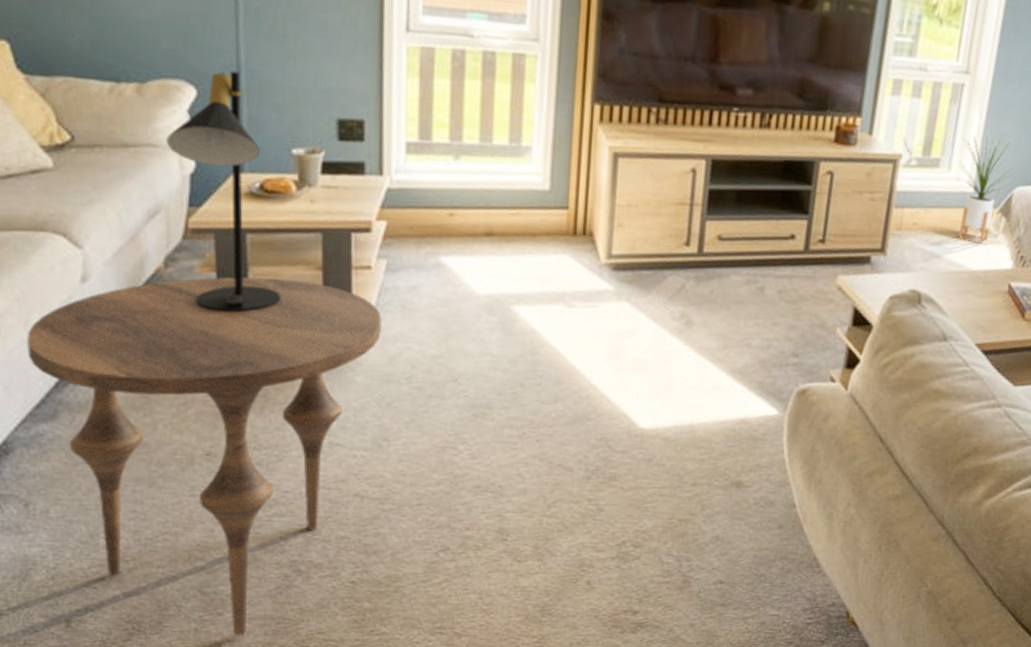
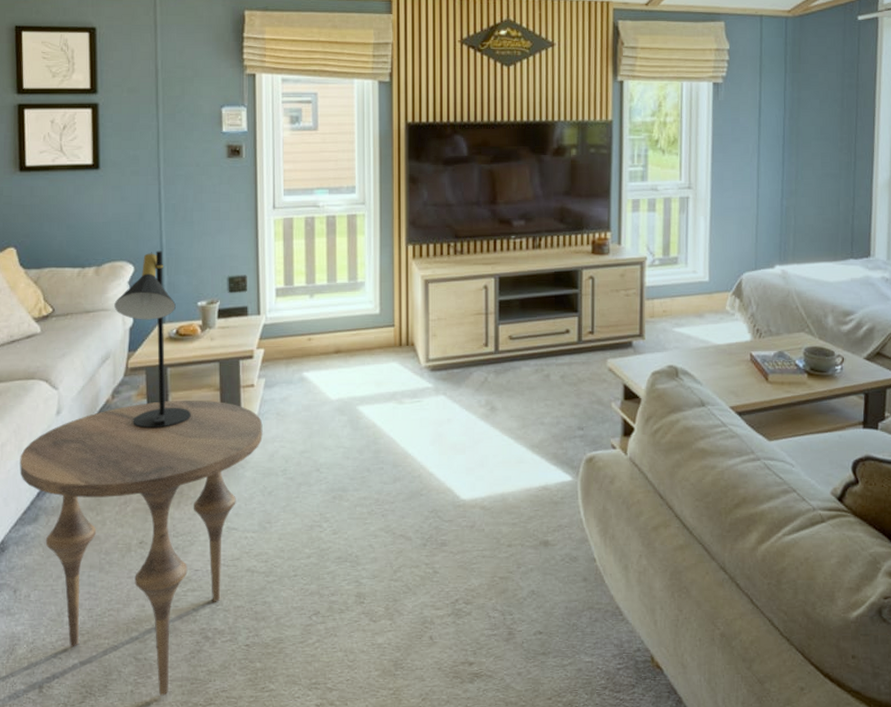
house plant: present [959,133,1017,244] -> none [693,232,740,322]

